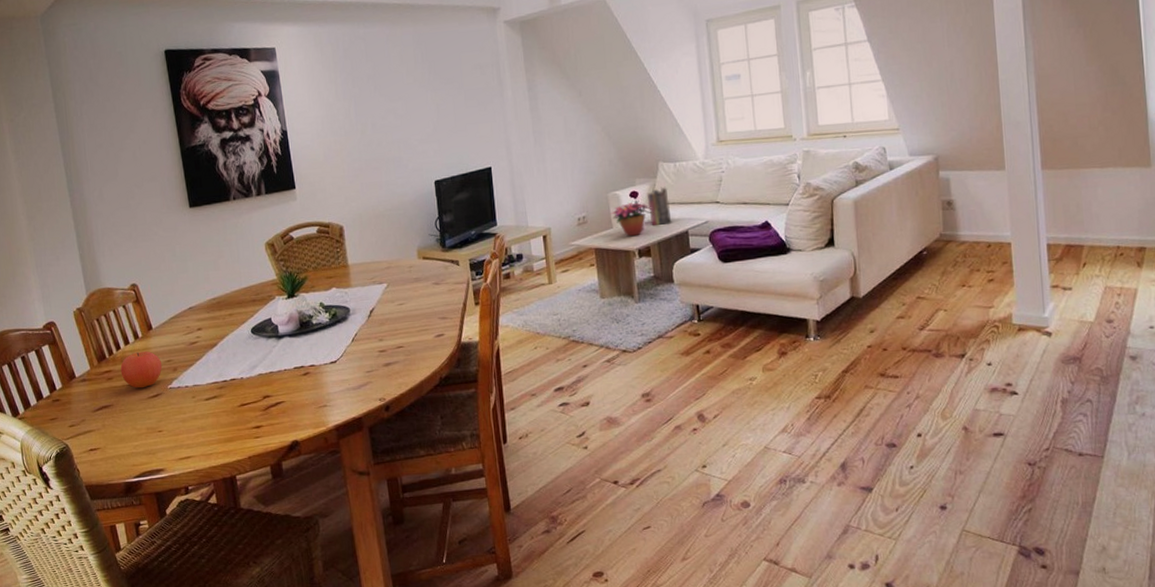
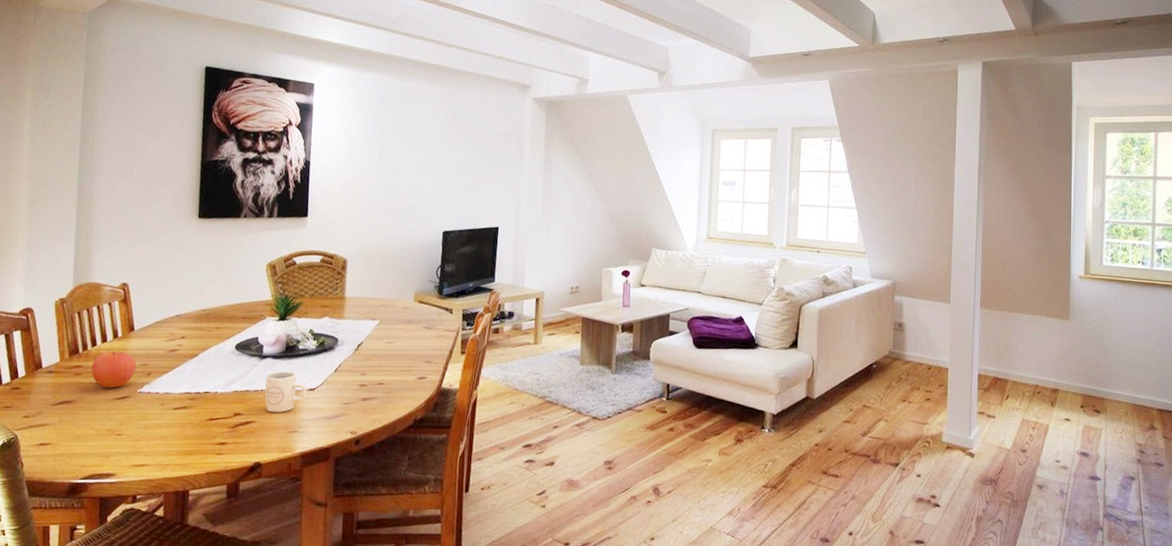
mug: none [286,347,330,390] -> present [264,371,308,413]
flower arrangement: present [610,202,654,237] -> none [601,280,641,312]
books: present [646,186,672,227] -> none [636,270,657,306]

